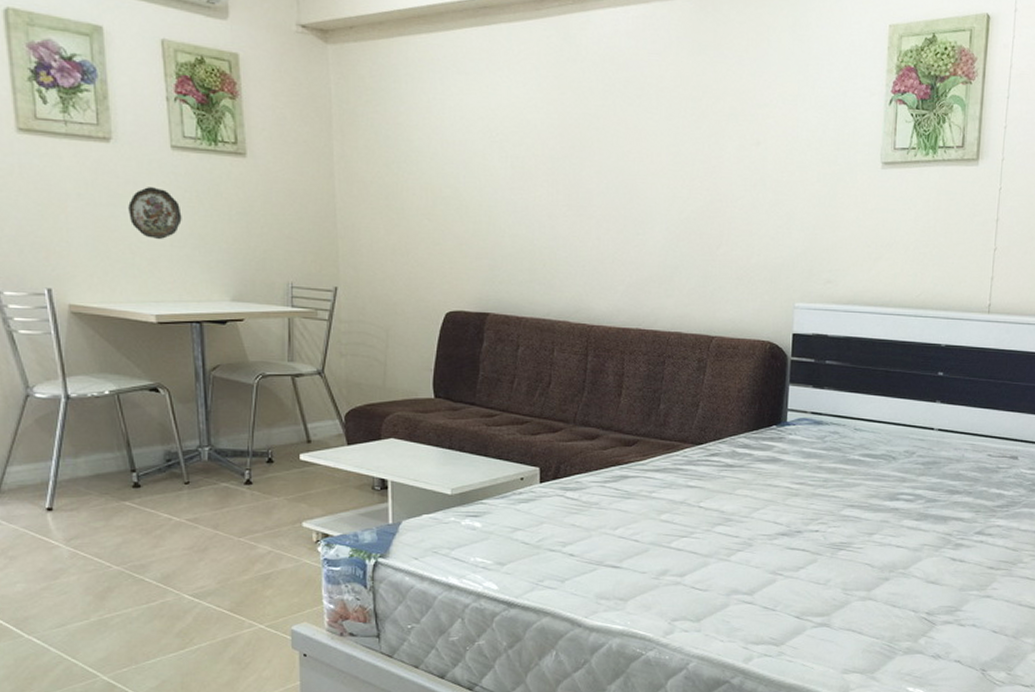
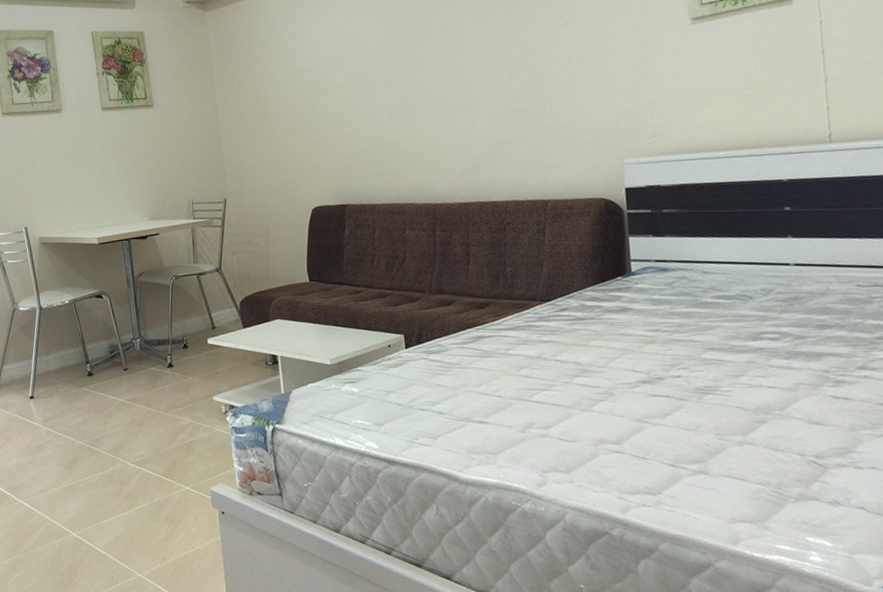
decorative plate: present [128,187,182,239] -> none [75,141,112,180]

